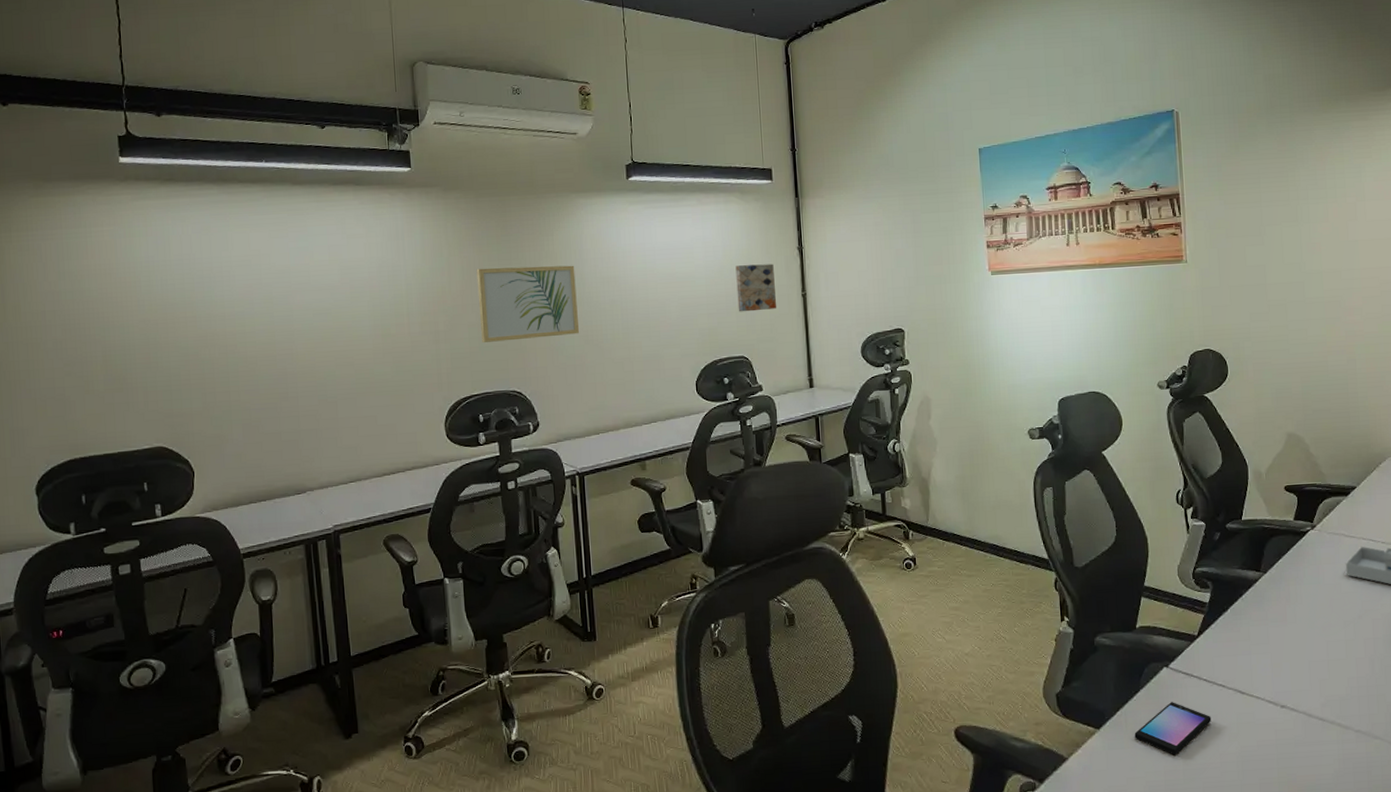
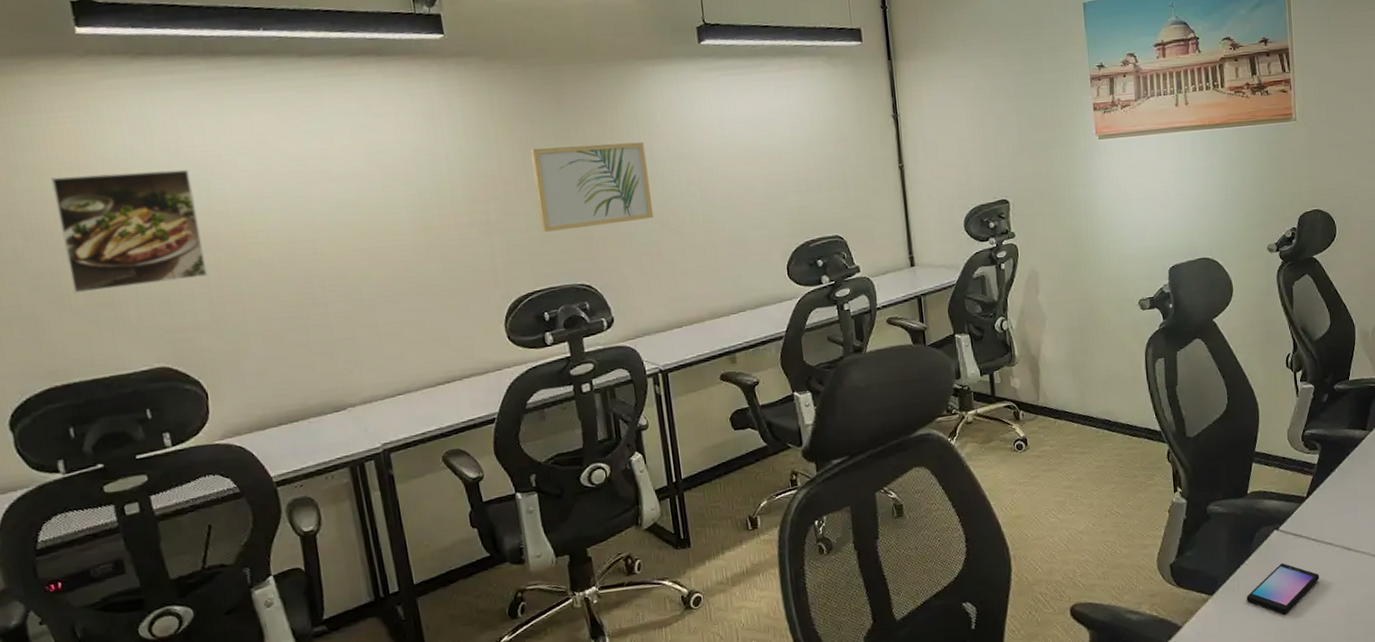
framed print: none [89,277,203,380] -> present [51,169,208,293]
wall art: present [735,264,777,312] -> none [825,134,873,188]

